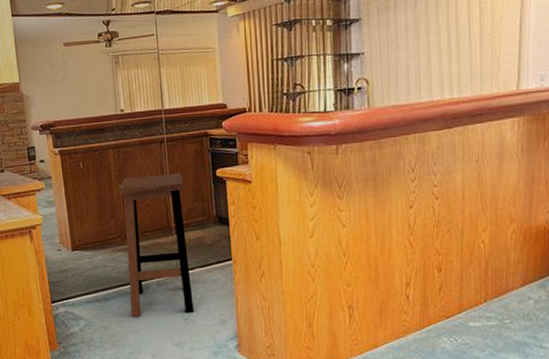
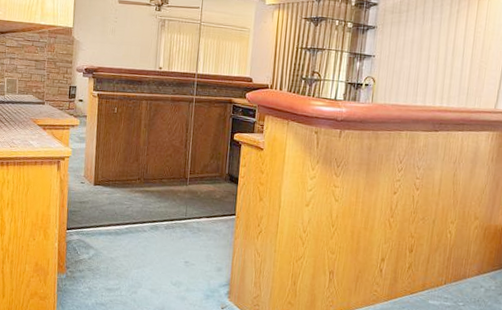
bar stool: present [118,173,195,318] -> none [138,127,204,257]

